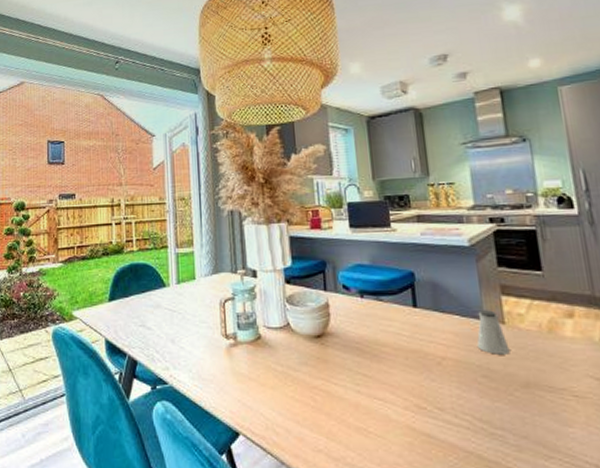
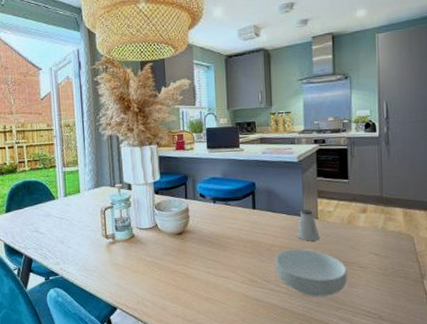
cereal bowl: none [448,365,558,437] -> present [275,249,348,297]

